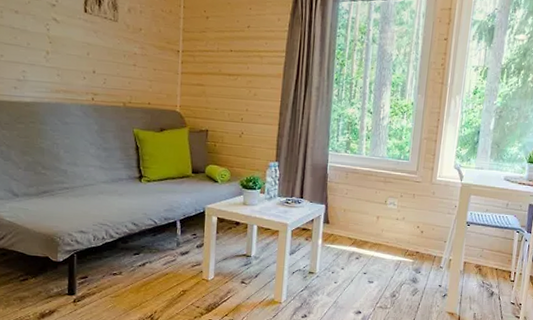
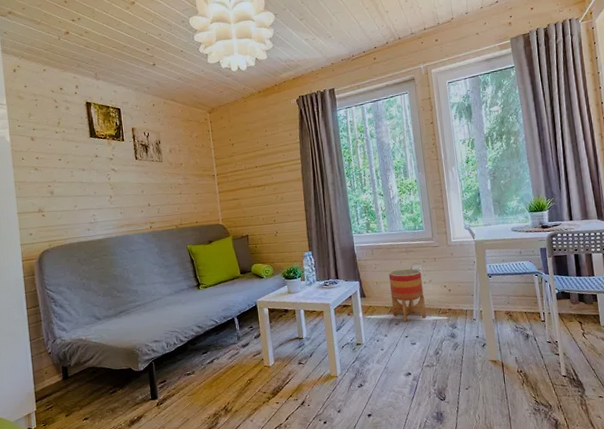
planter: none [355,199,396,258] -> present [388,268,426,322]

